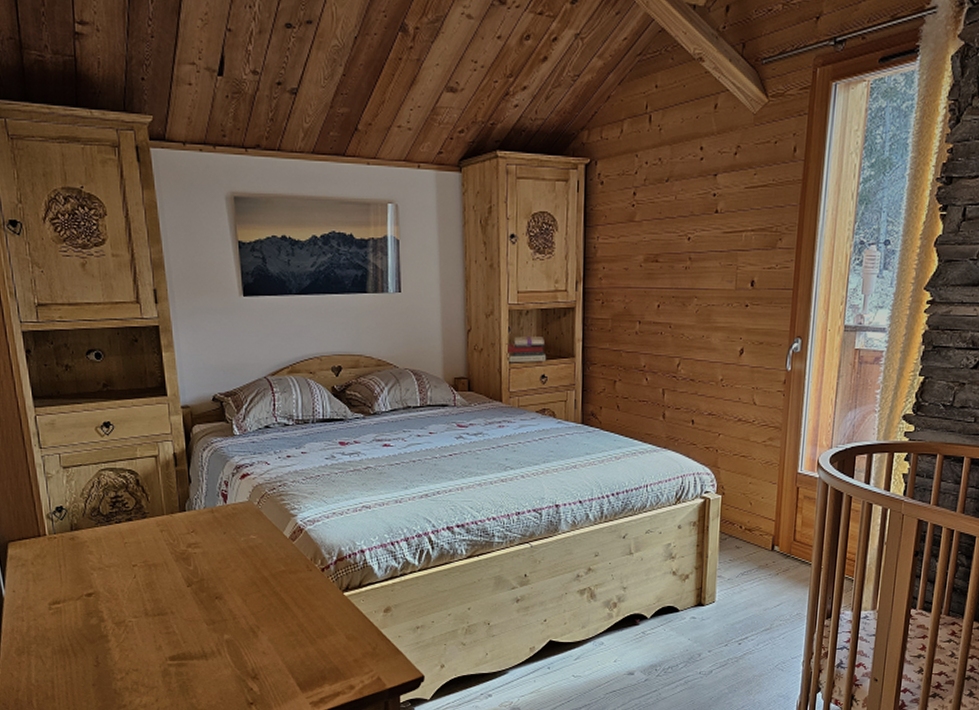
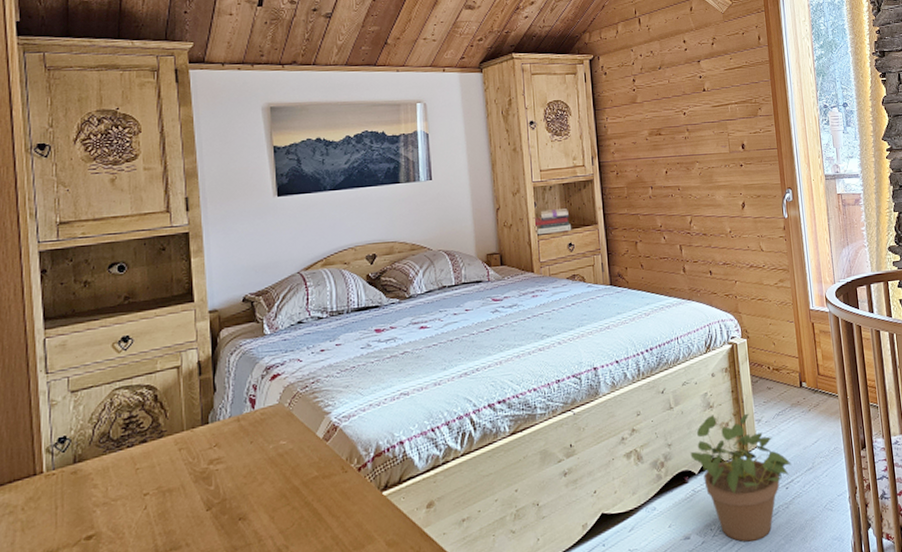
potted plant: none [645,565,749,686] -> present [690,413,792,542]

